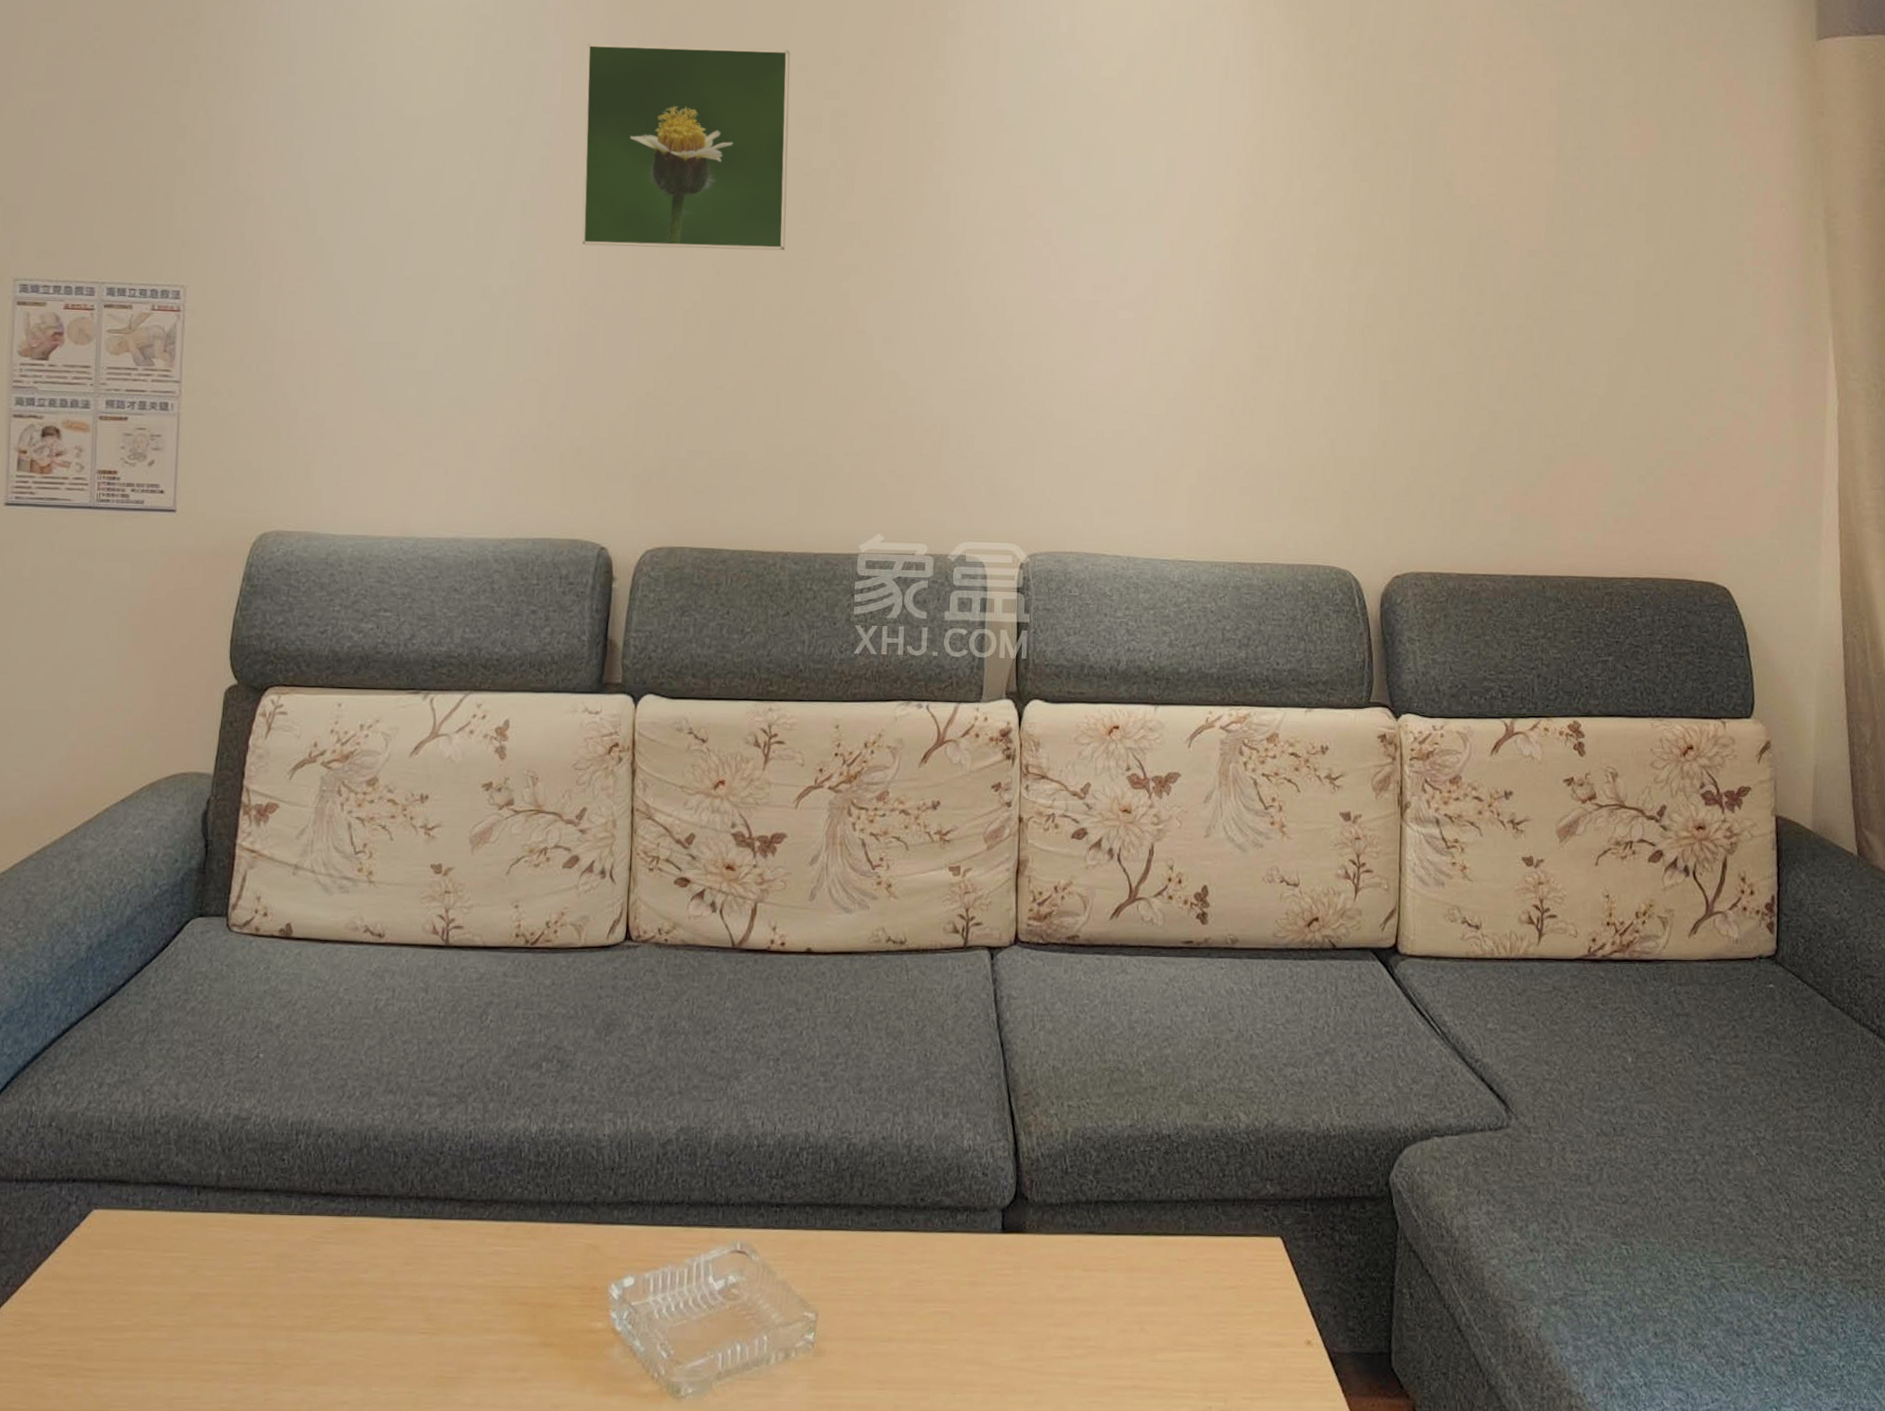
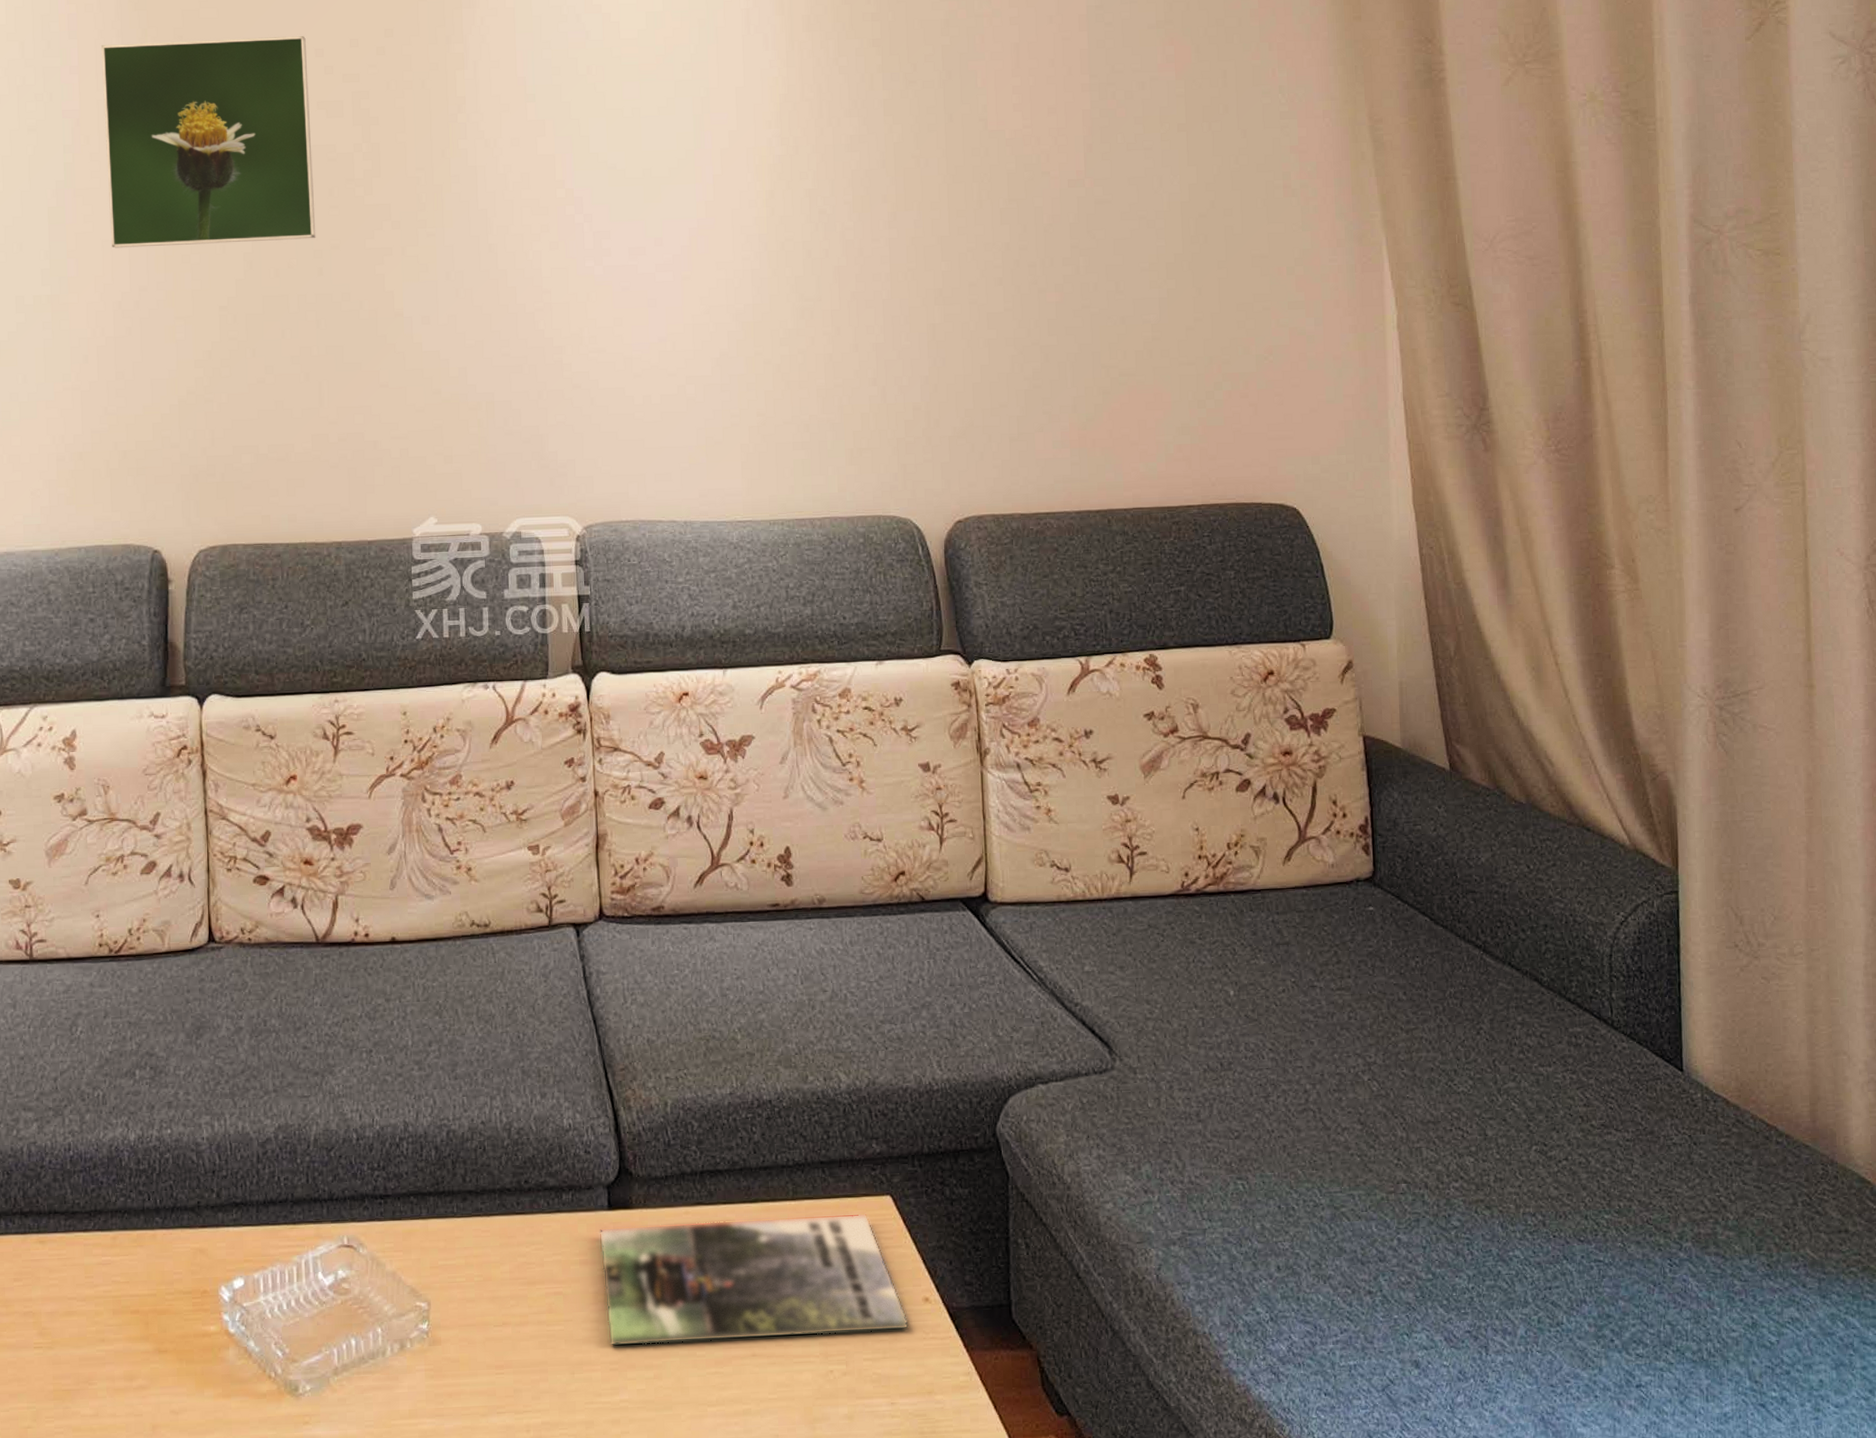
magazine: none [990,1250,1290,1372] -> present [599,1212,910,1347]

